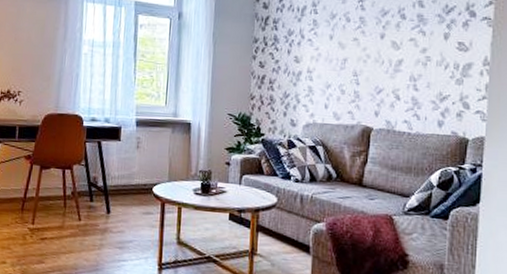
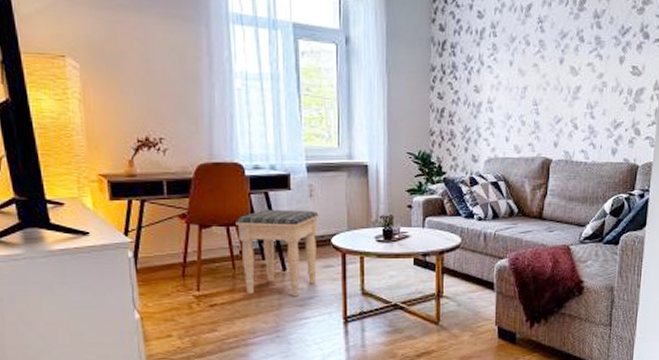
footstool: none [71,156,144,239] -> present [235,209,319,297]

